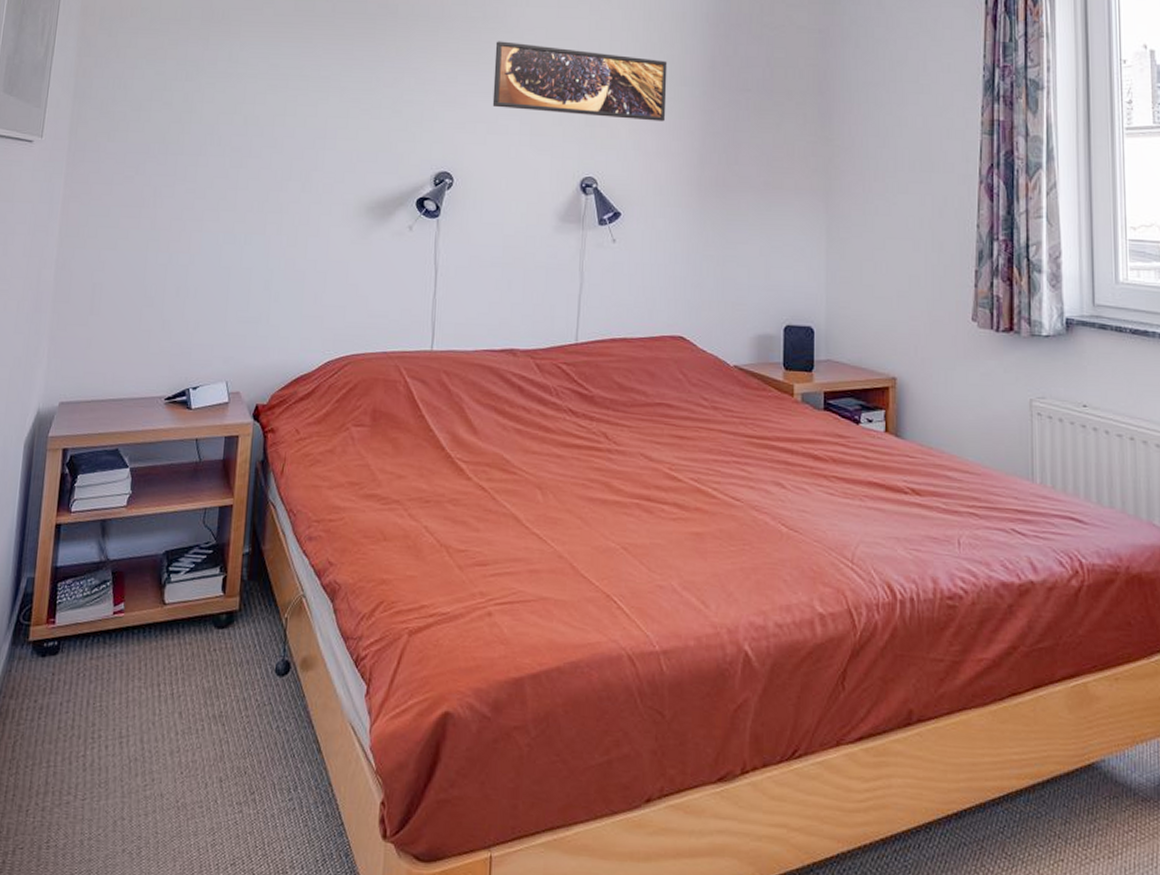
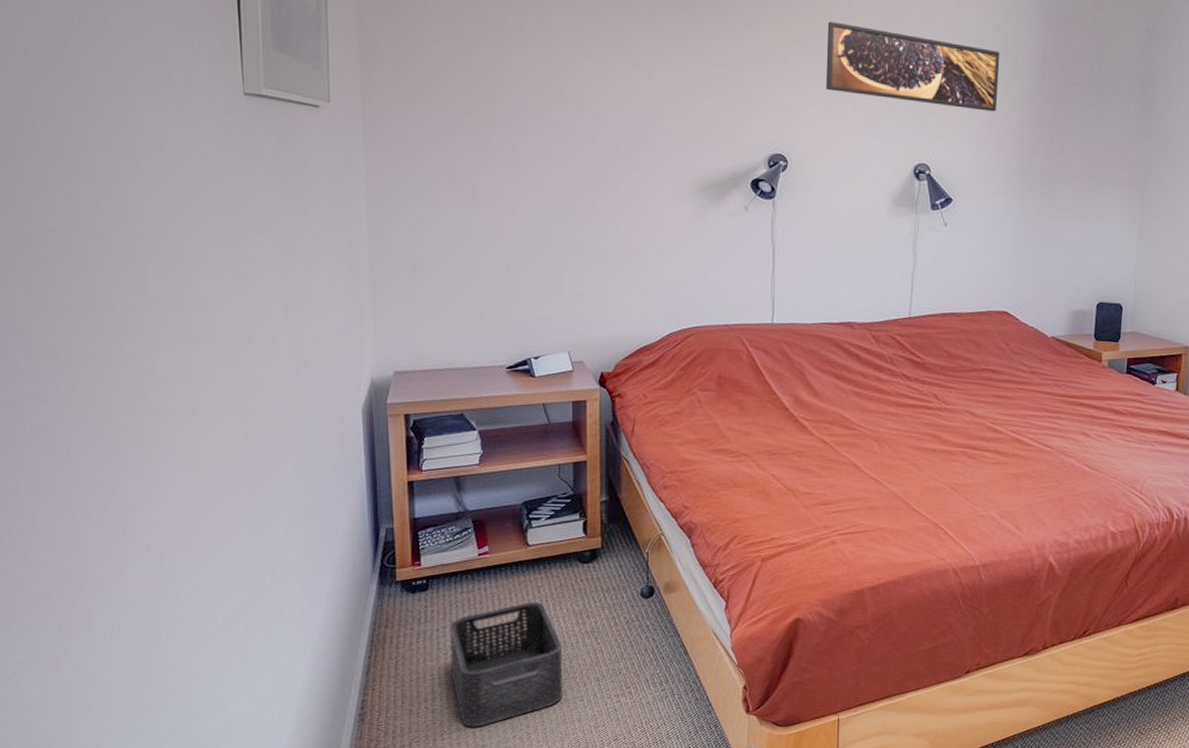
storage bin: none [67,674,187,834] -> present [450,602,563,727]

